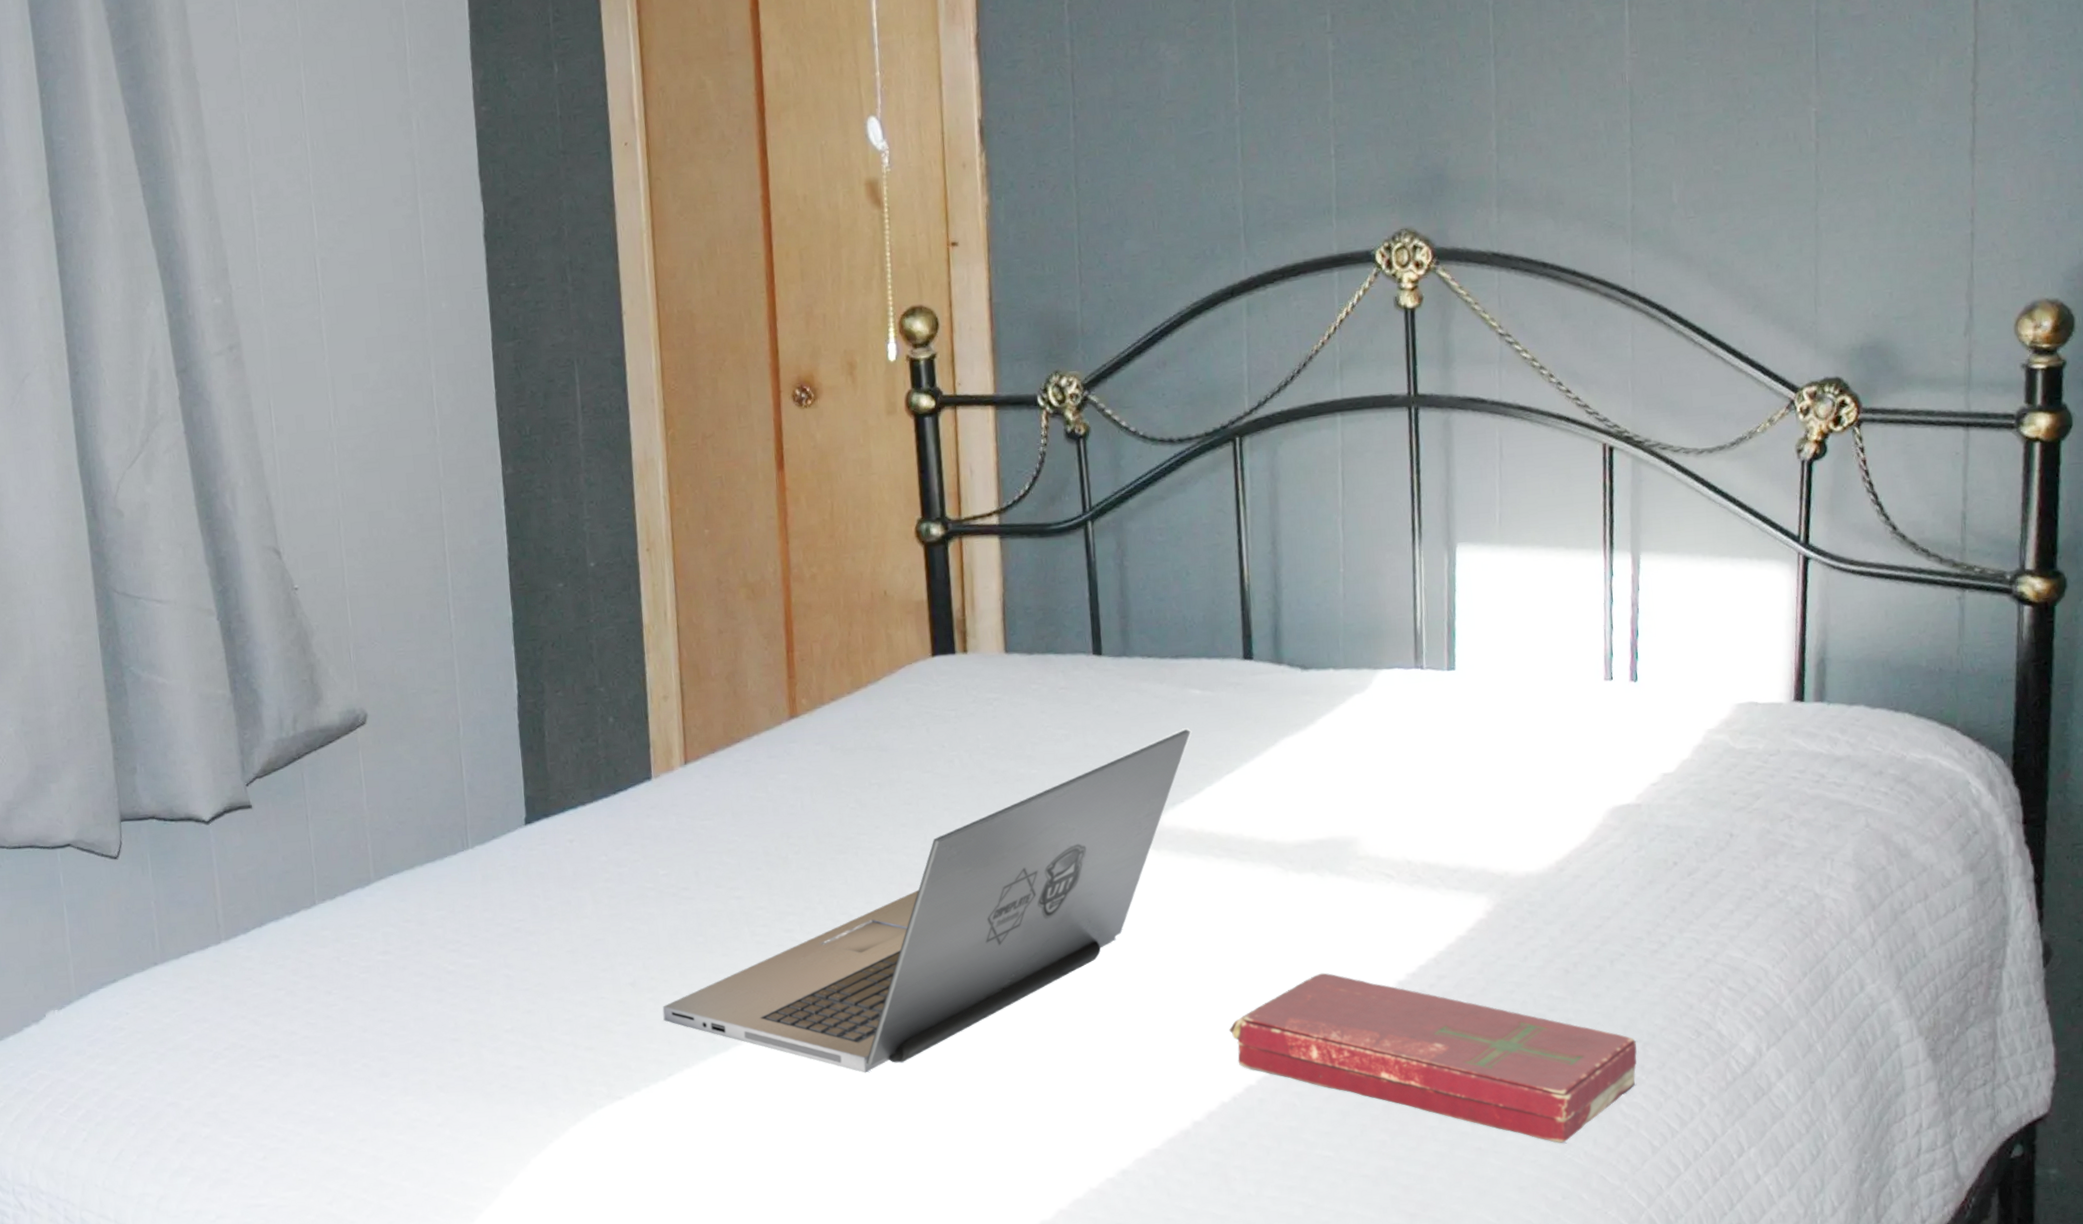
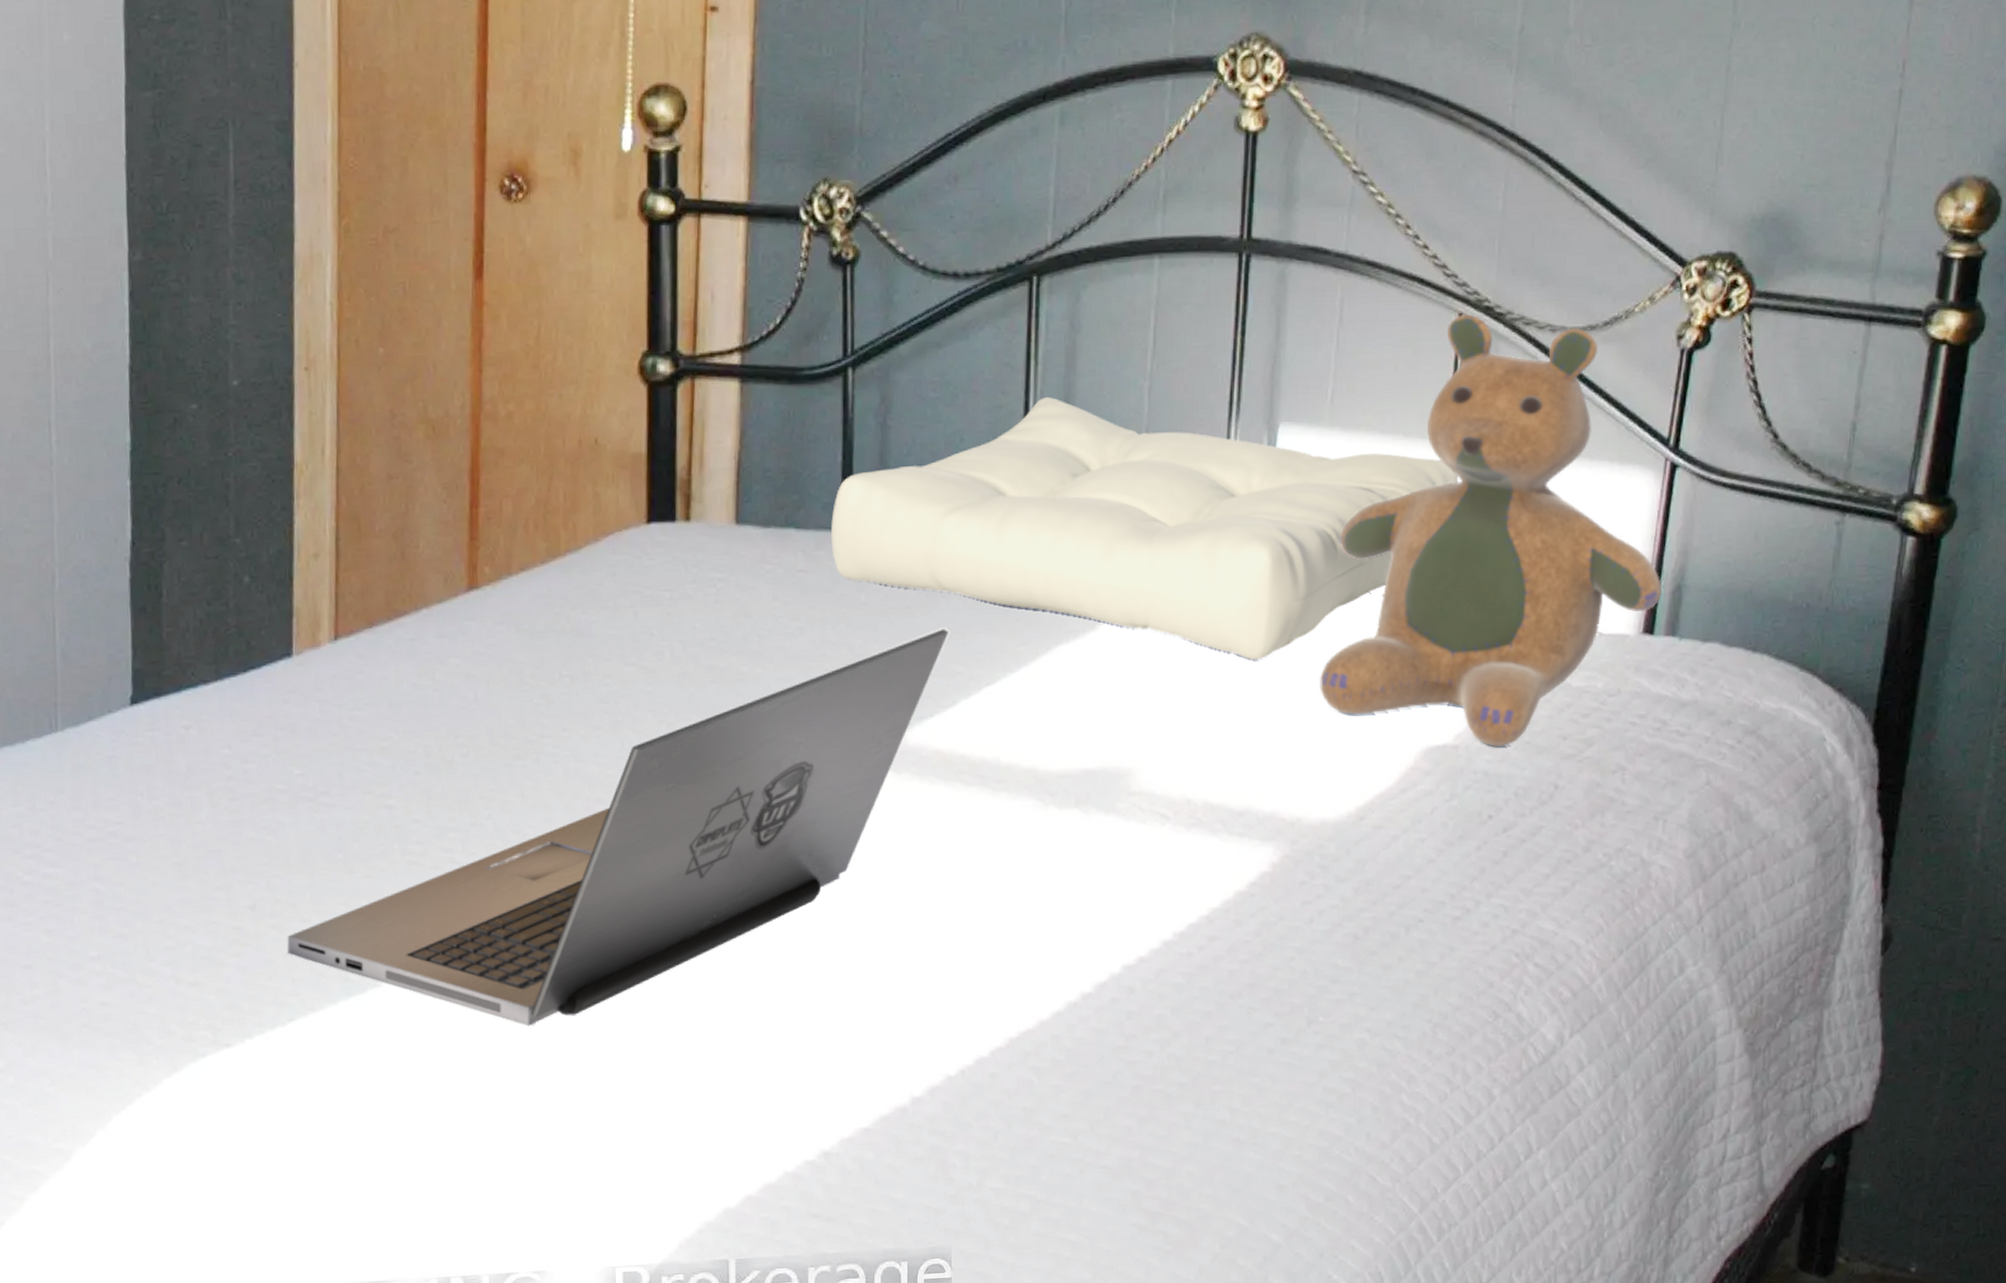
seat cushion: none [1084,534,1617,742] -> present [831,397,1459,661]
book: present [1228,972,1637,1143] -> none [962,927,1426,1137]
teddy bear: none [1513,443,1808,804] -> present [1320,313,1663,747]

